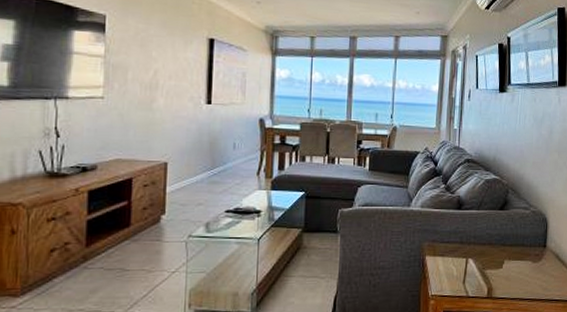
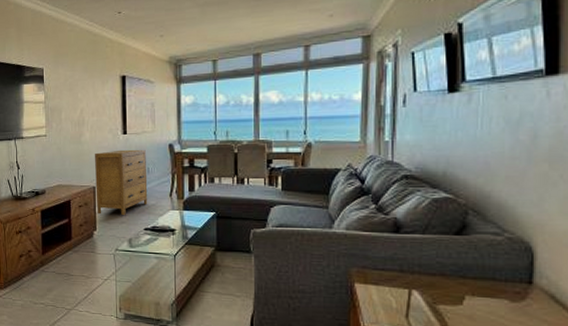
dresser: none [167,121,233,197] -> present [95,149,148,216]

